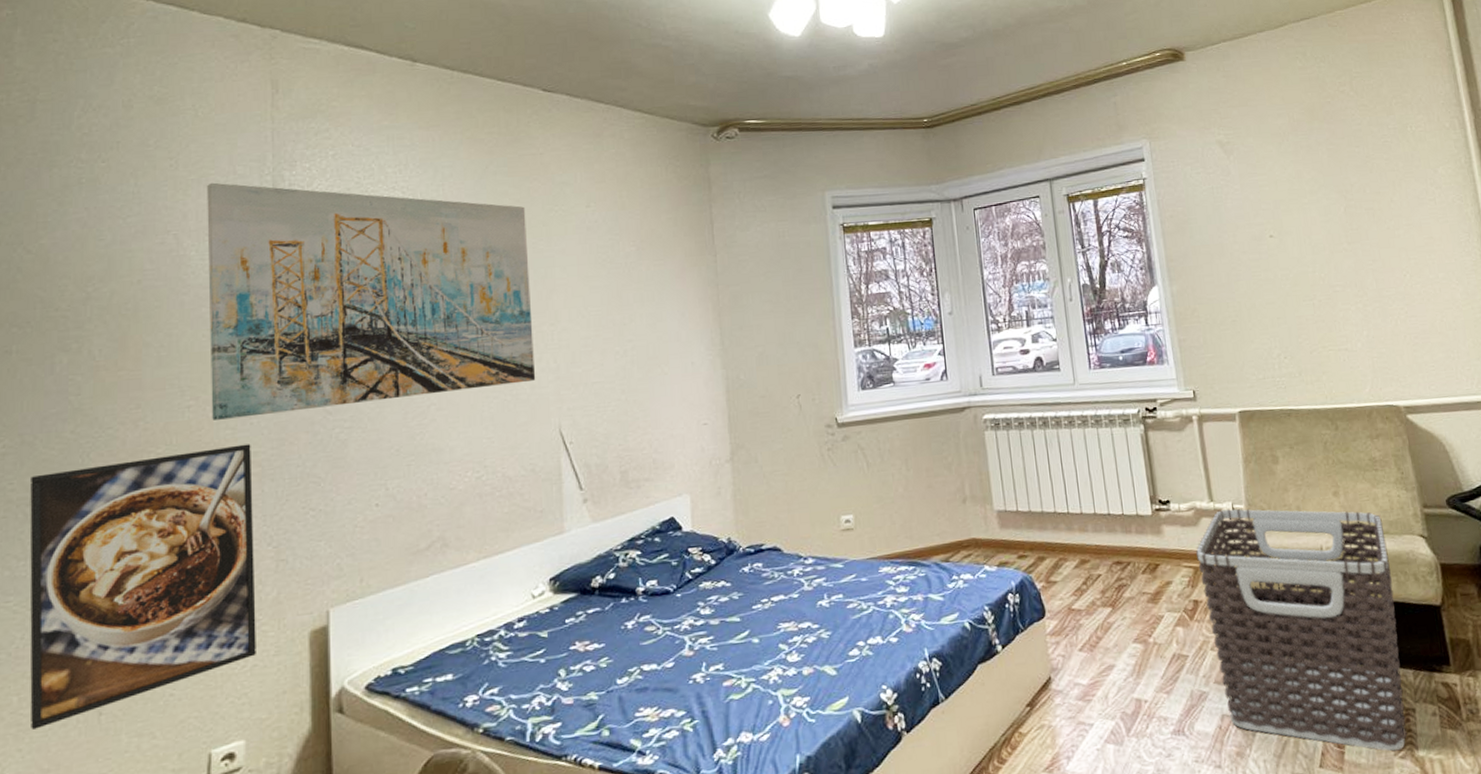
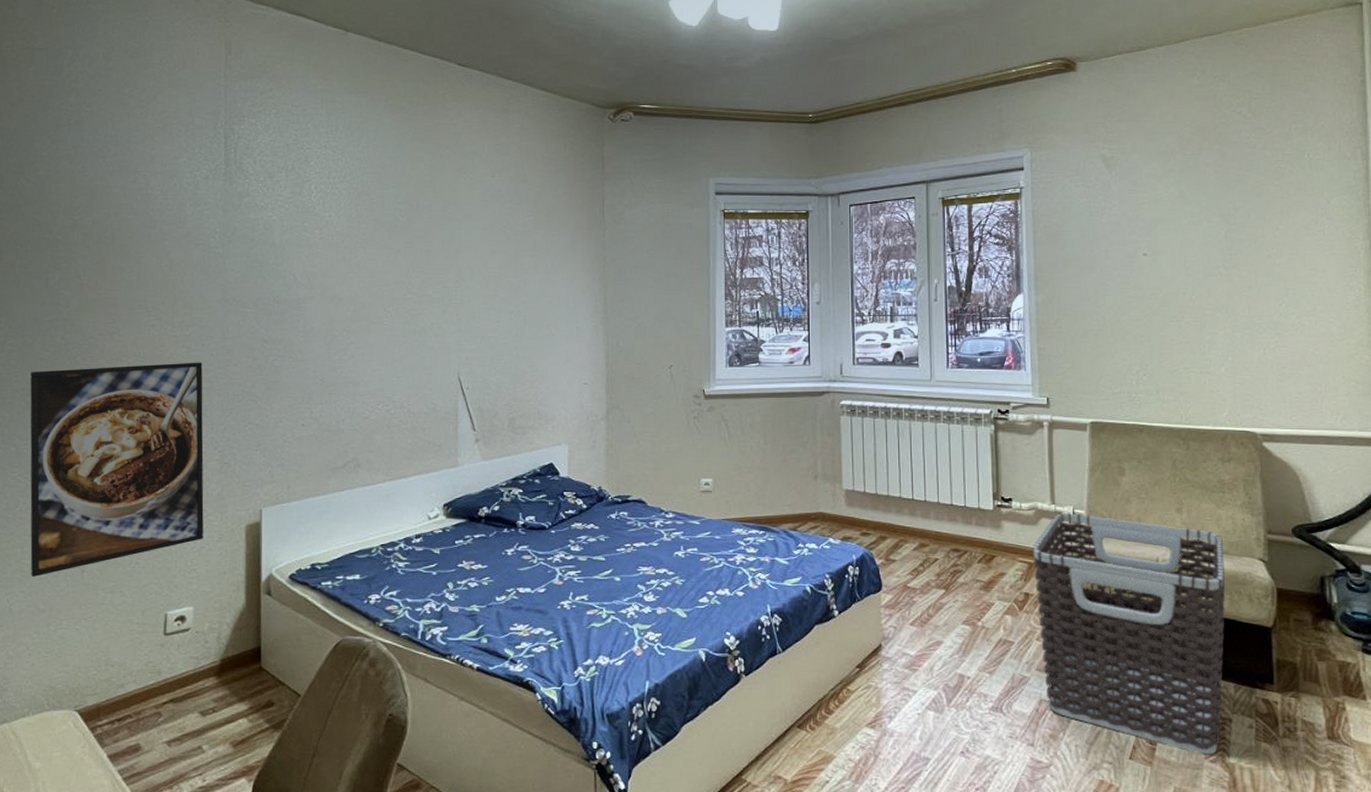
wall art: present [207,182,536,420] -> none [170,131,440,339]

